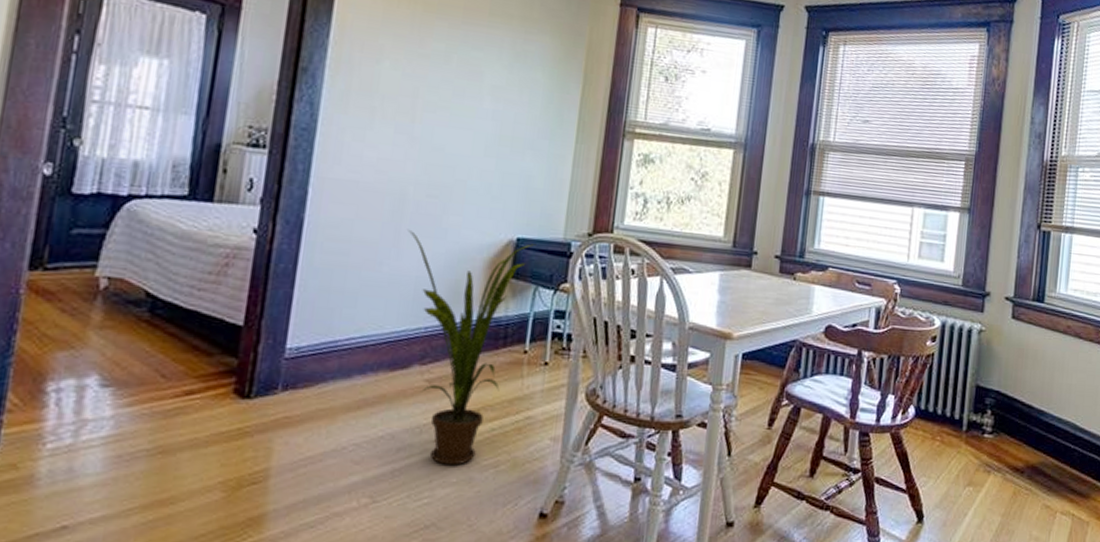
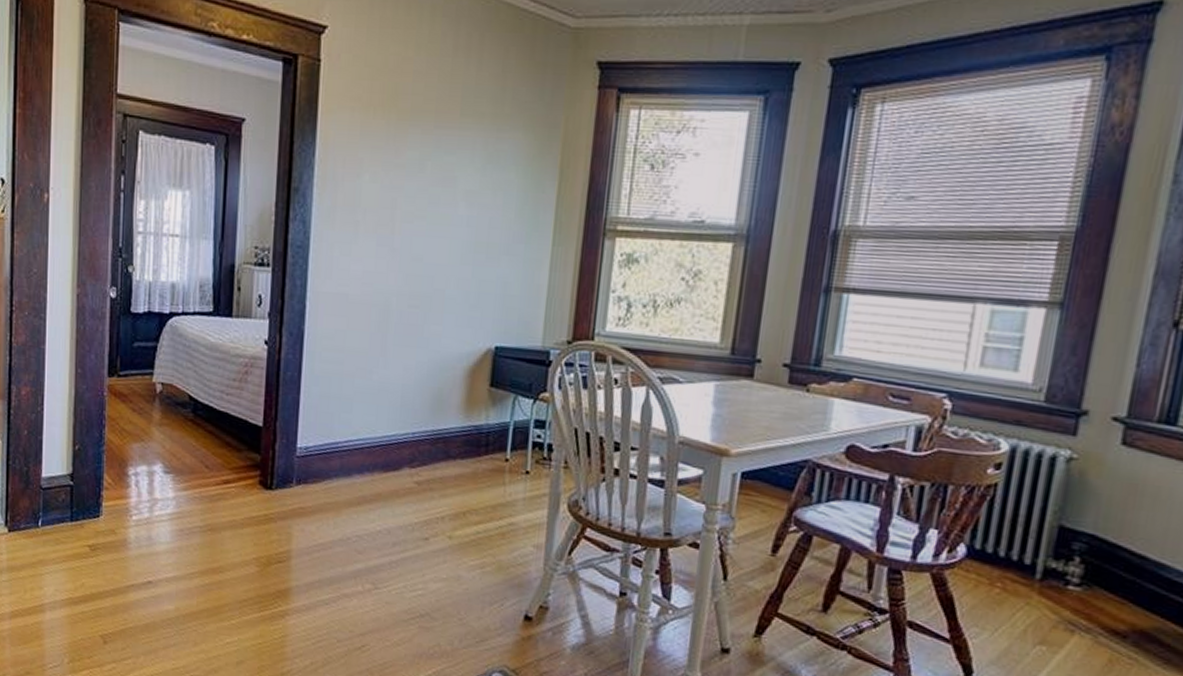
house plant: present [408,230,536,466] -> none [393,340,515,563]

